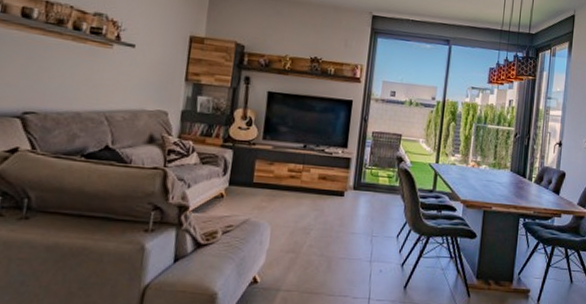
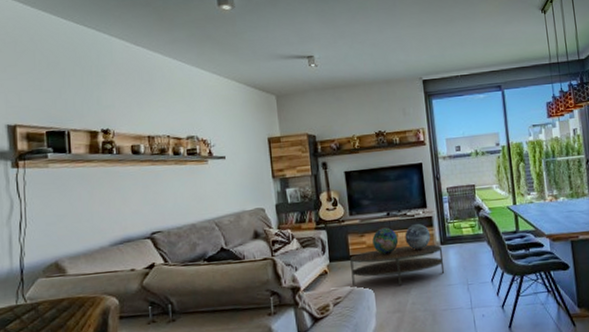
coffee table: none [249,181,354,225] -> present [350,244,445,286]
decorative globe: none [281,160,310,189] -> present [372,227,399,255]
reflective sphere: none [317,162,345,190] -> present [405,223,431,250]

